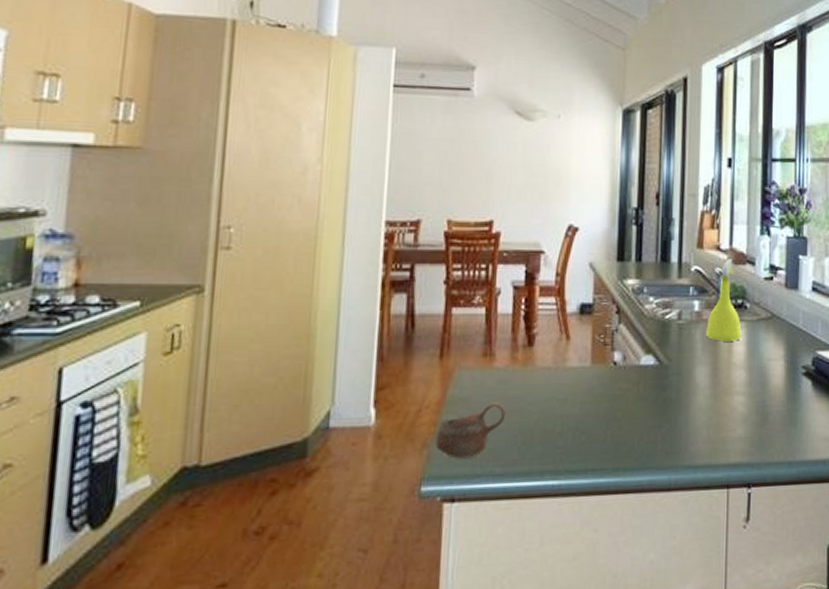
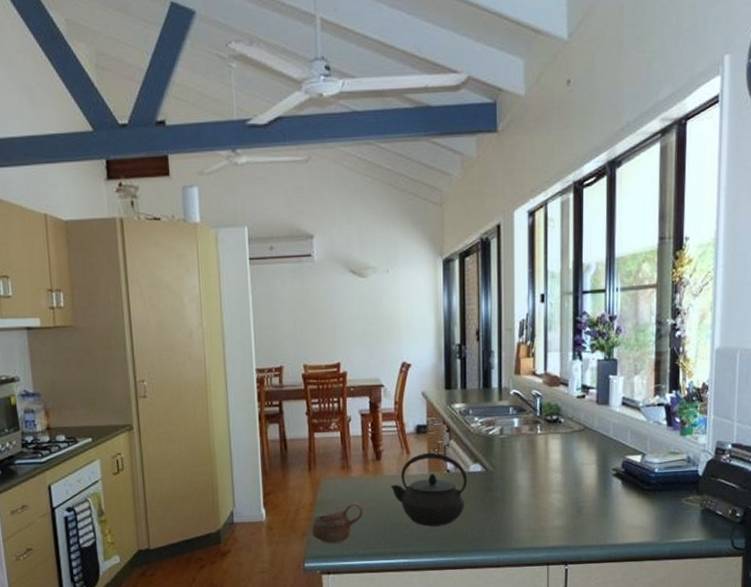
kettle: none [543,338,638,436] -> present [391,452,468,527]
spray bottle: present [706,259,742,341] -> none [525,382,557,451]

